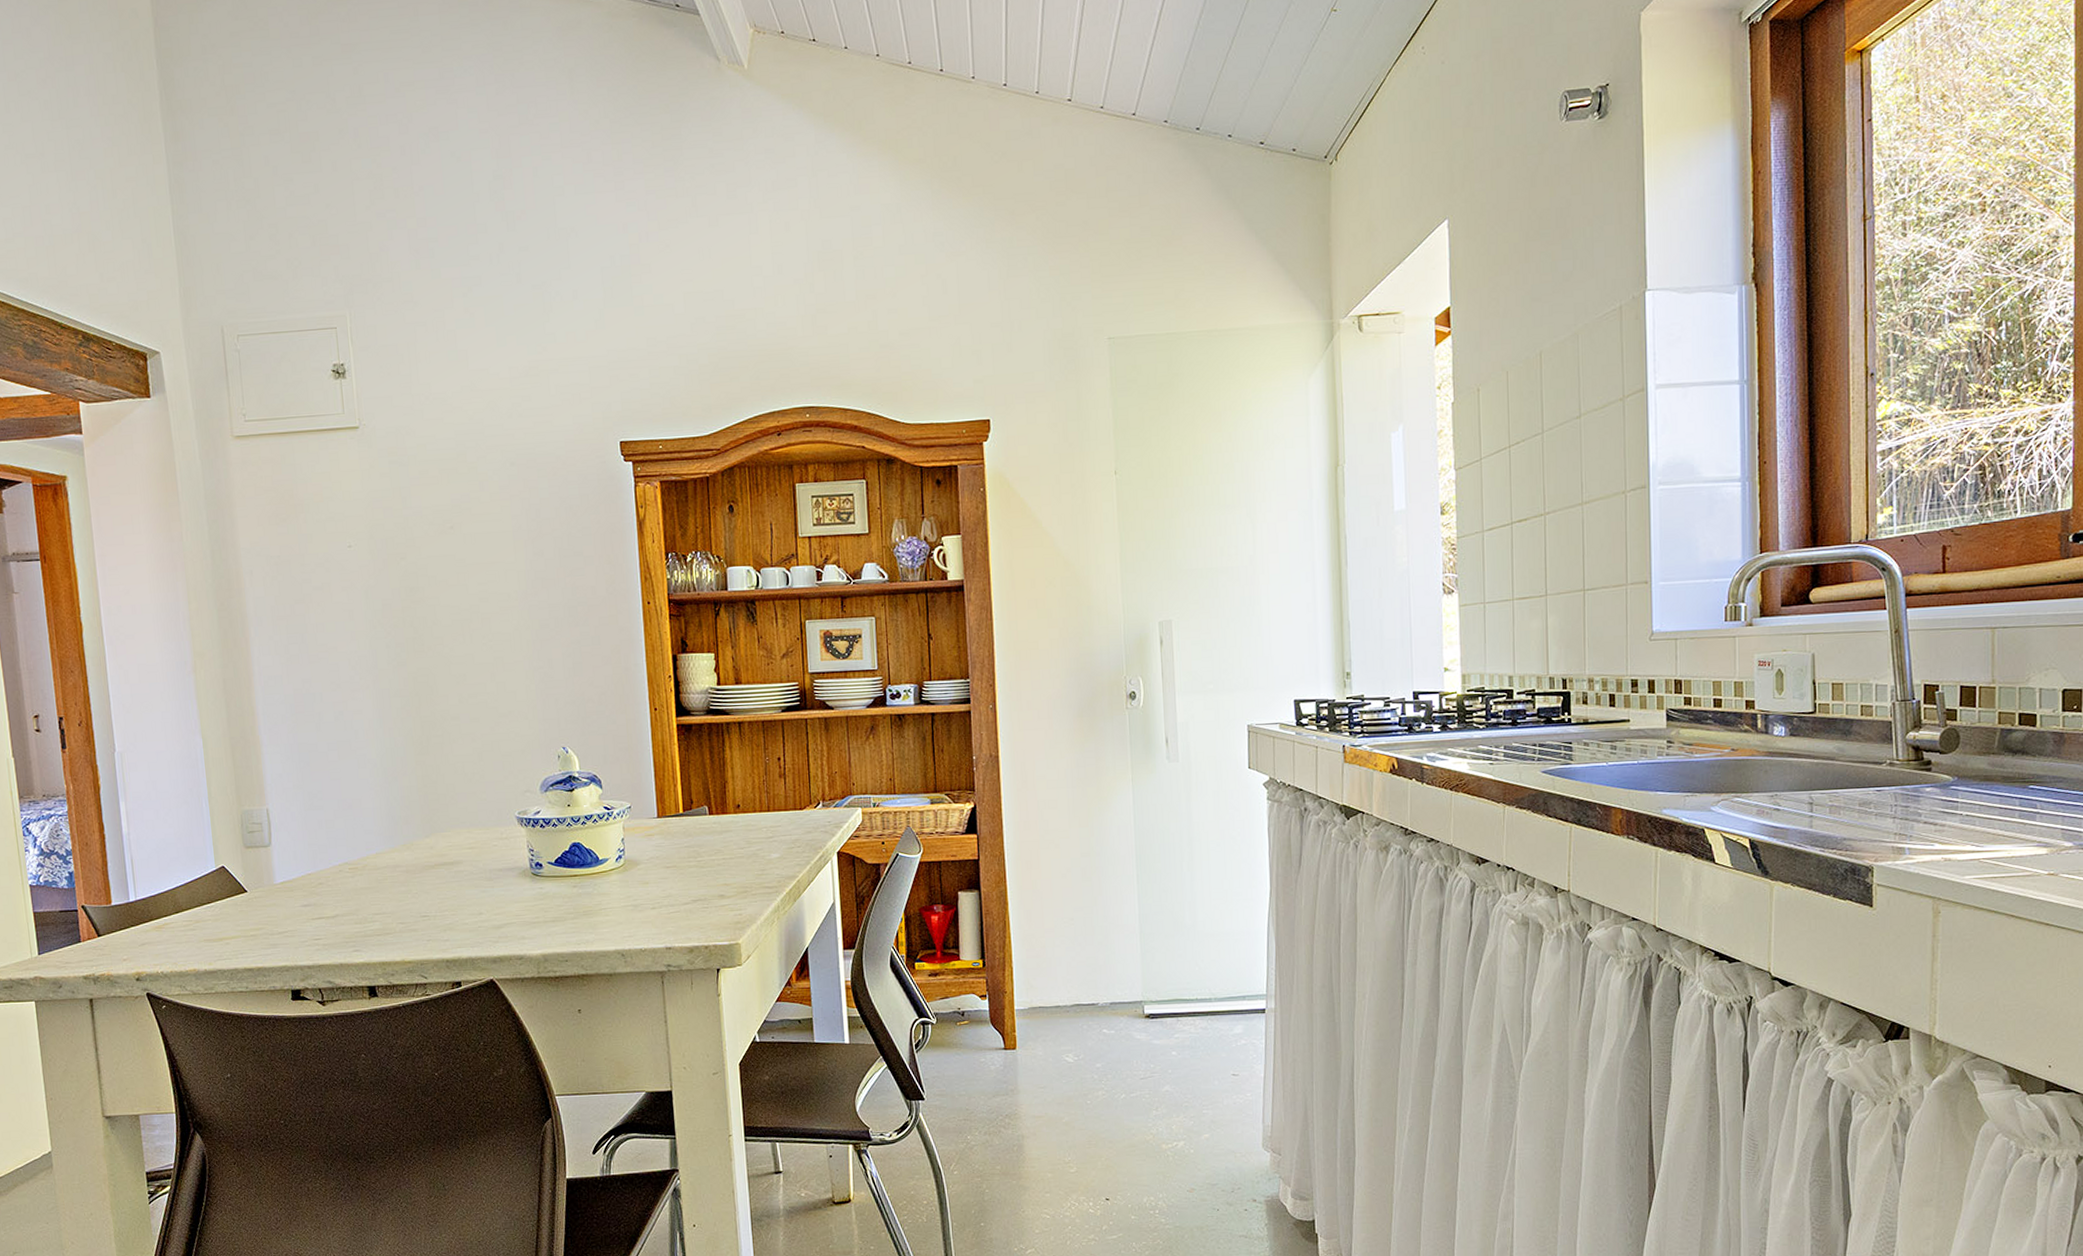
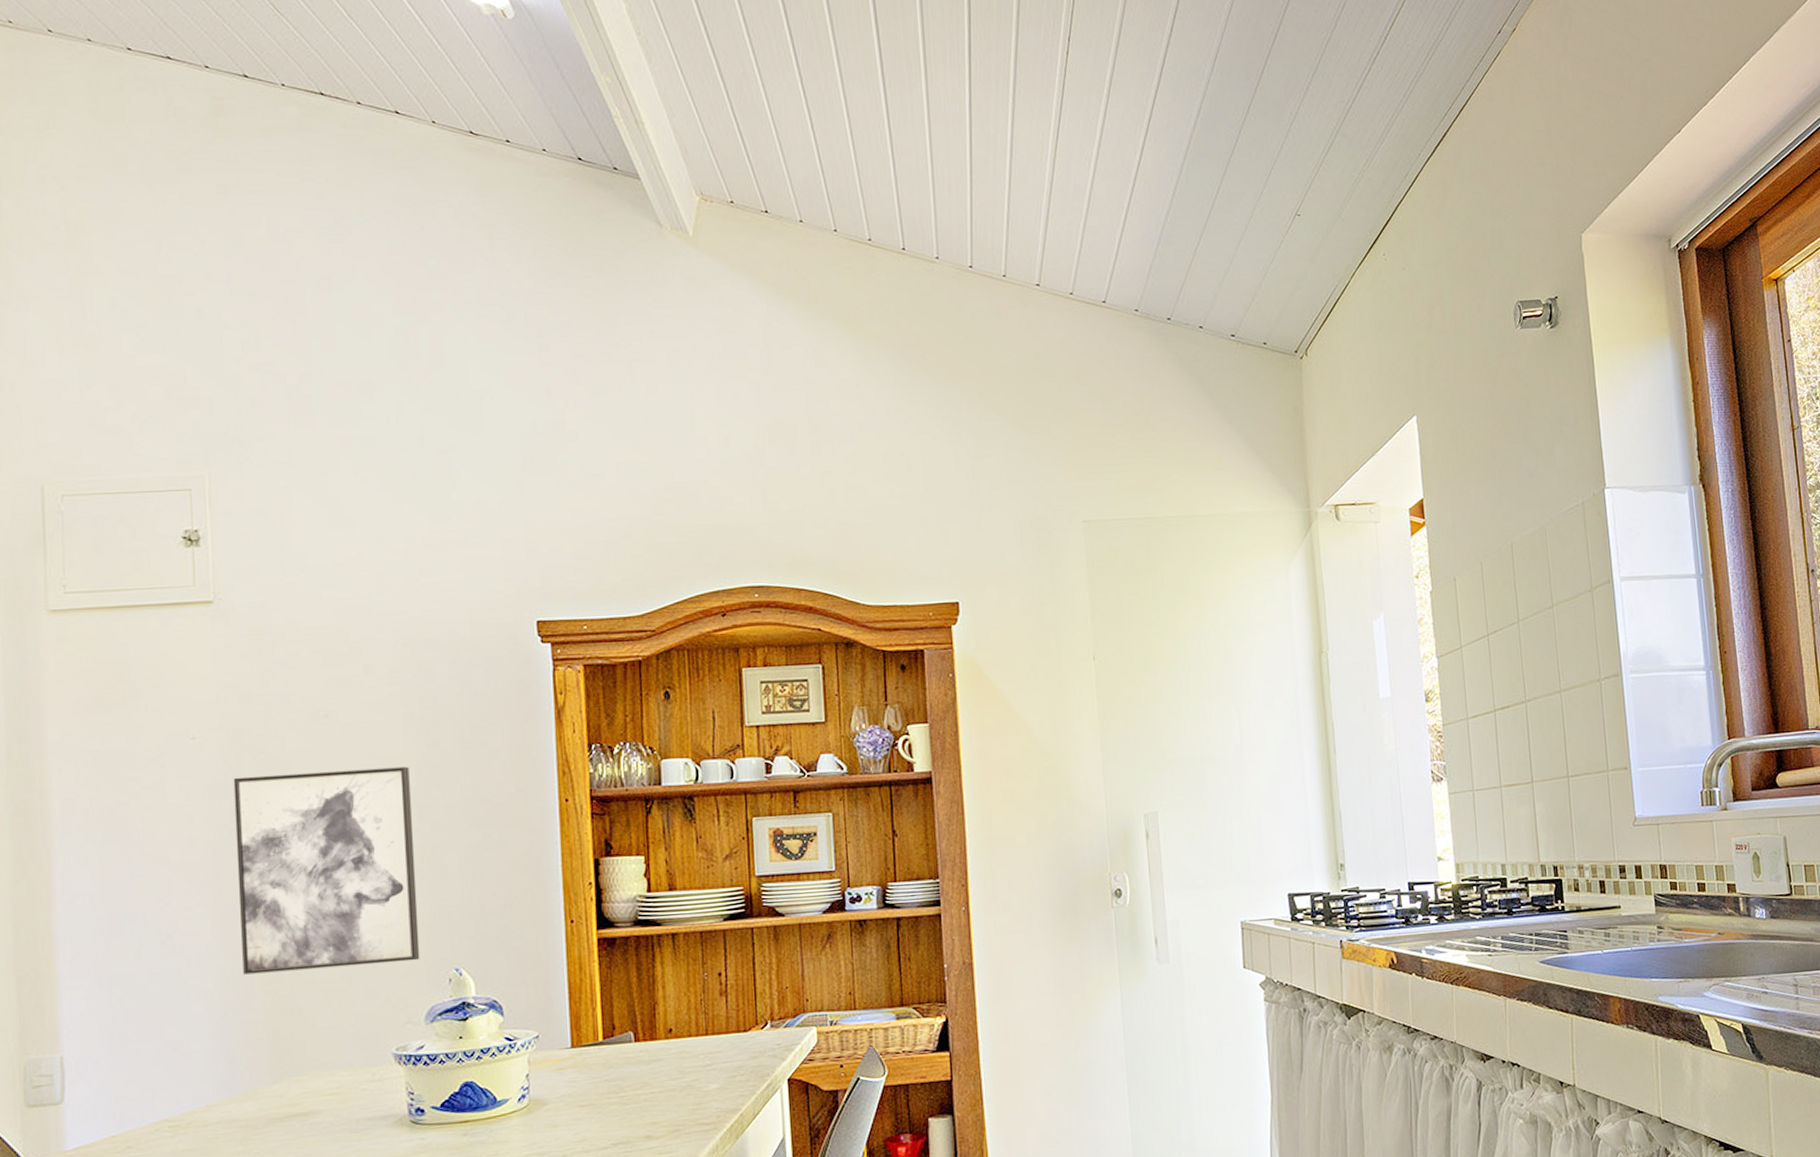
wall art: none [382,572,535,747] -> present [233,766,420,975]

